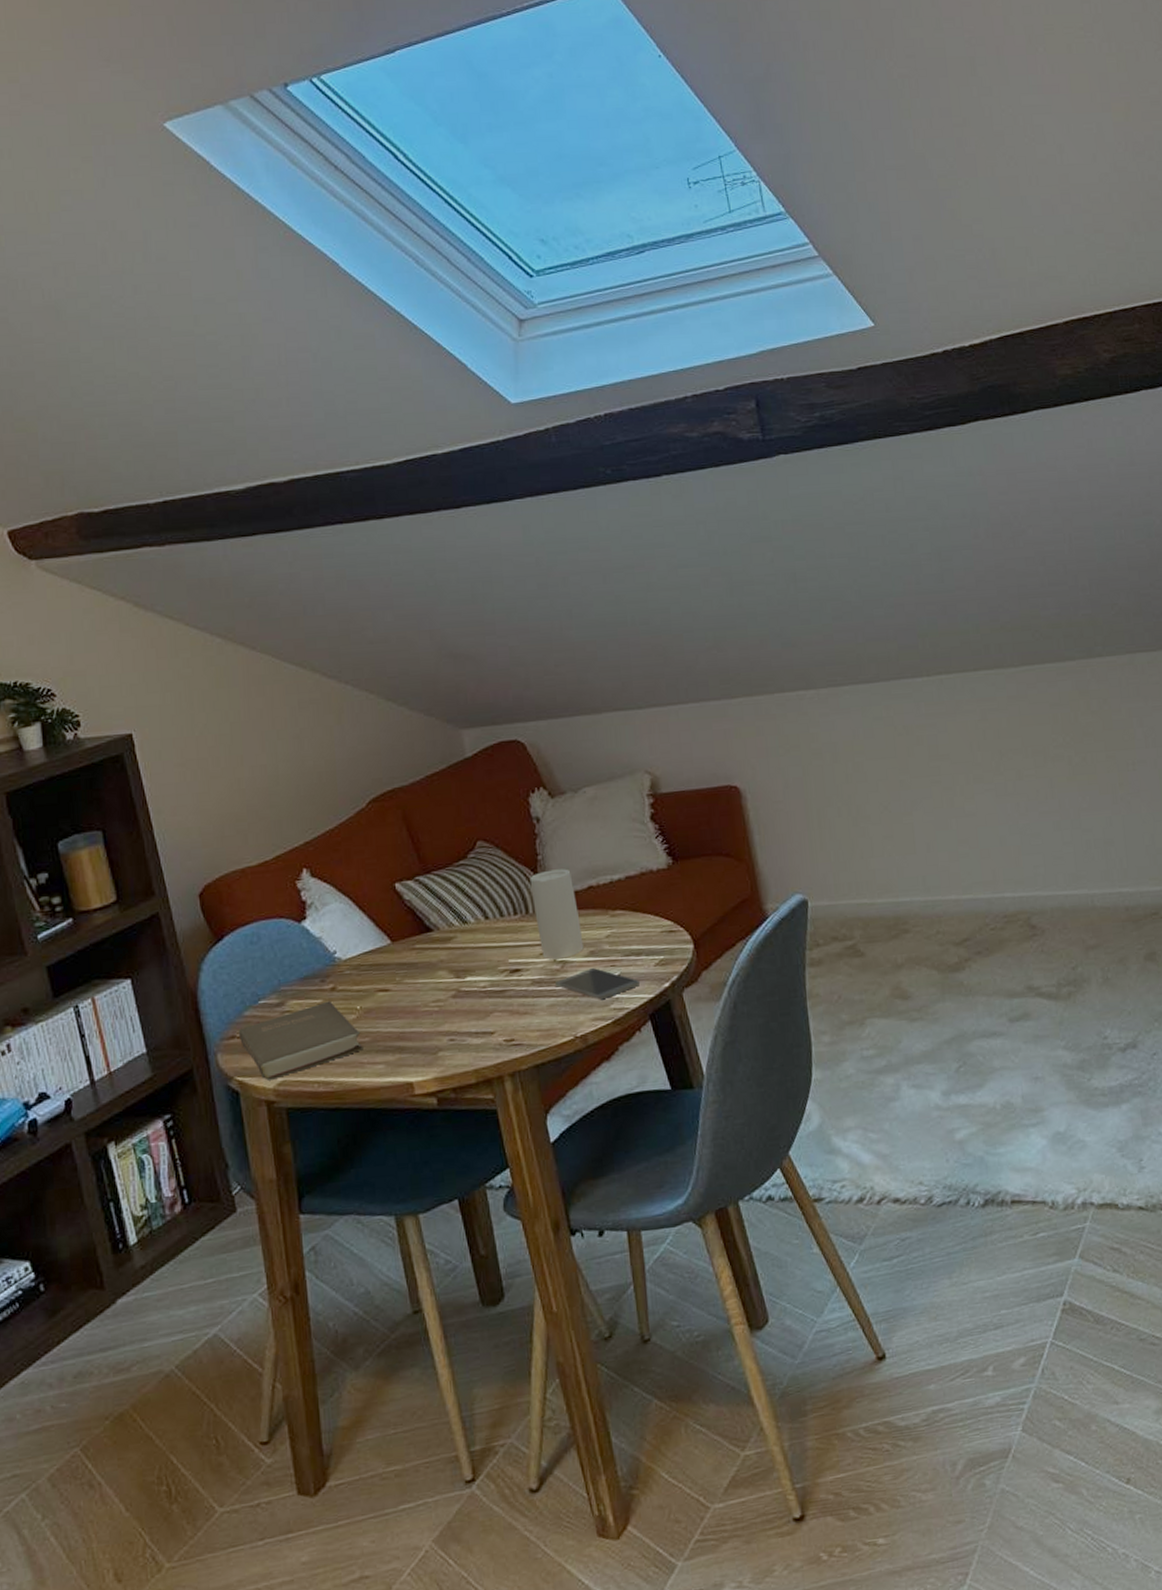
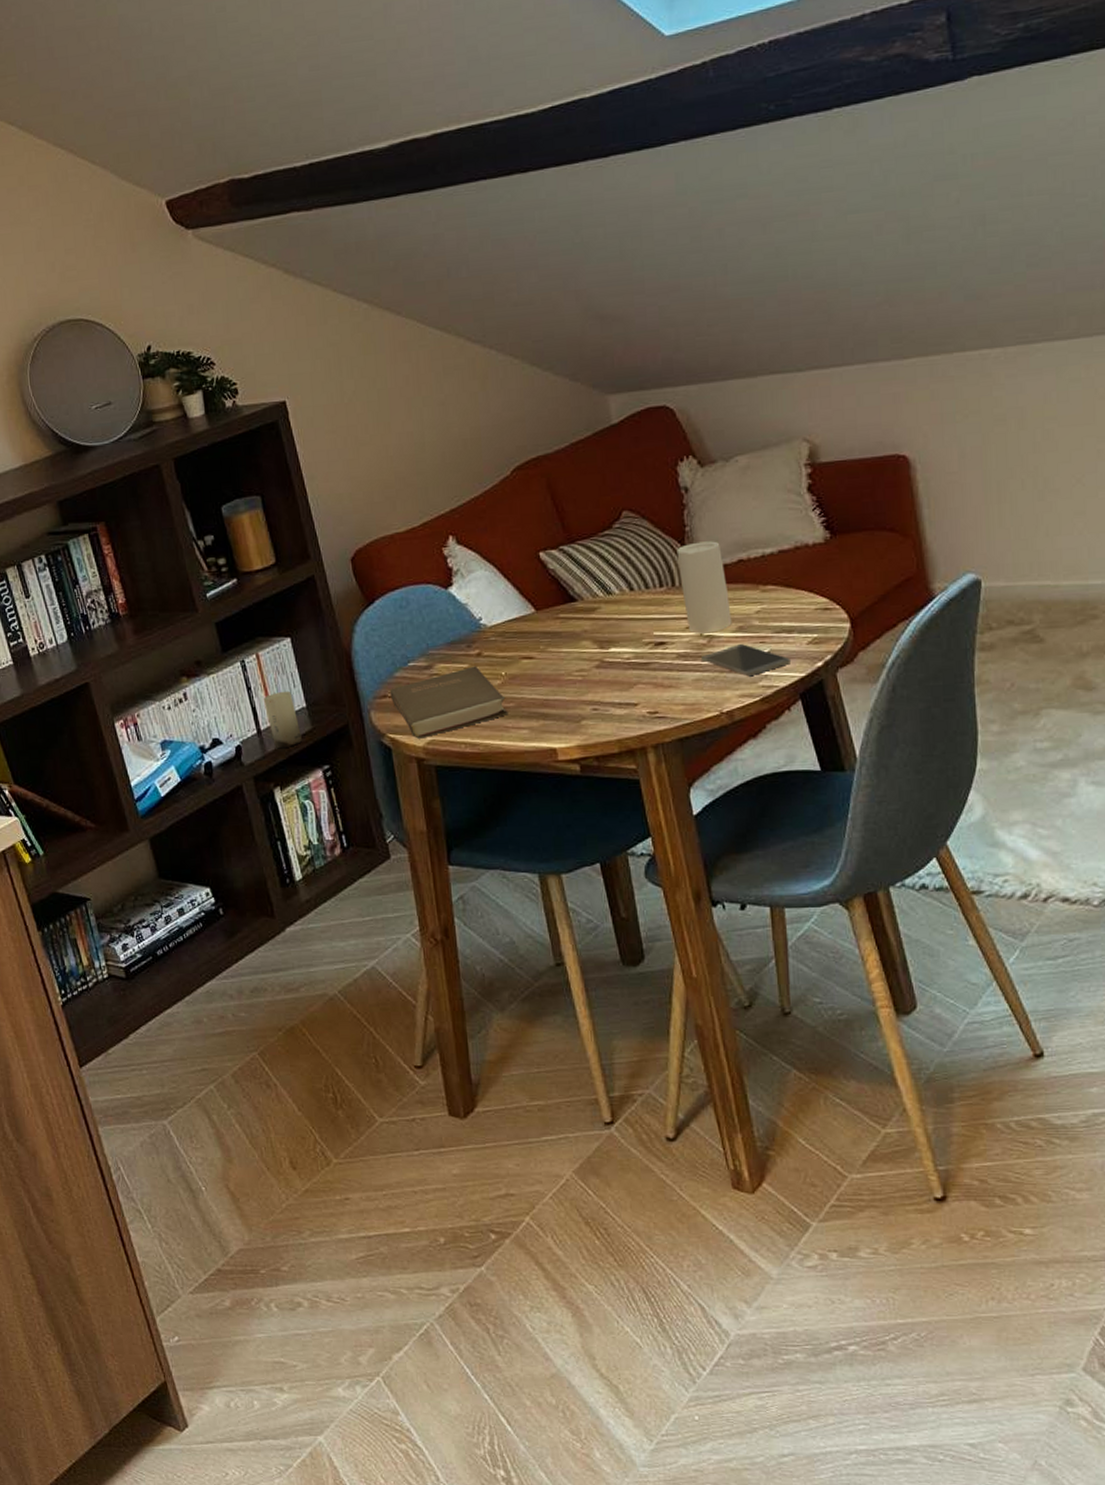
candle: none [98,1036,142,1100] -> present [263,690,303,749]

